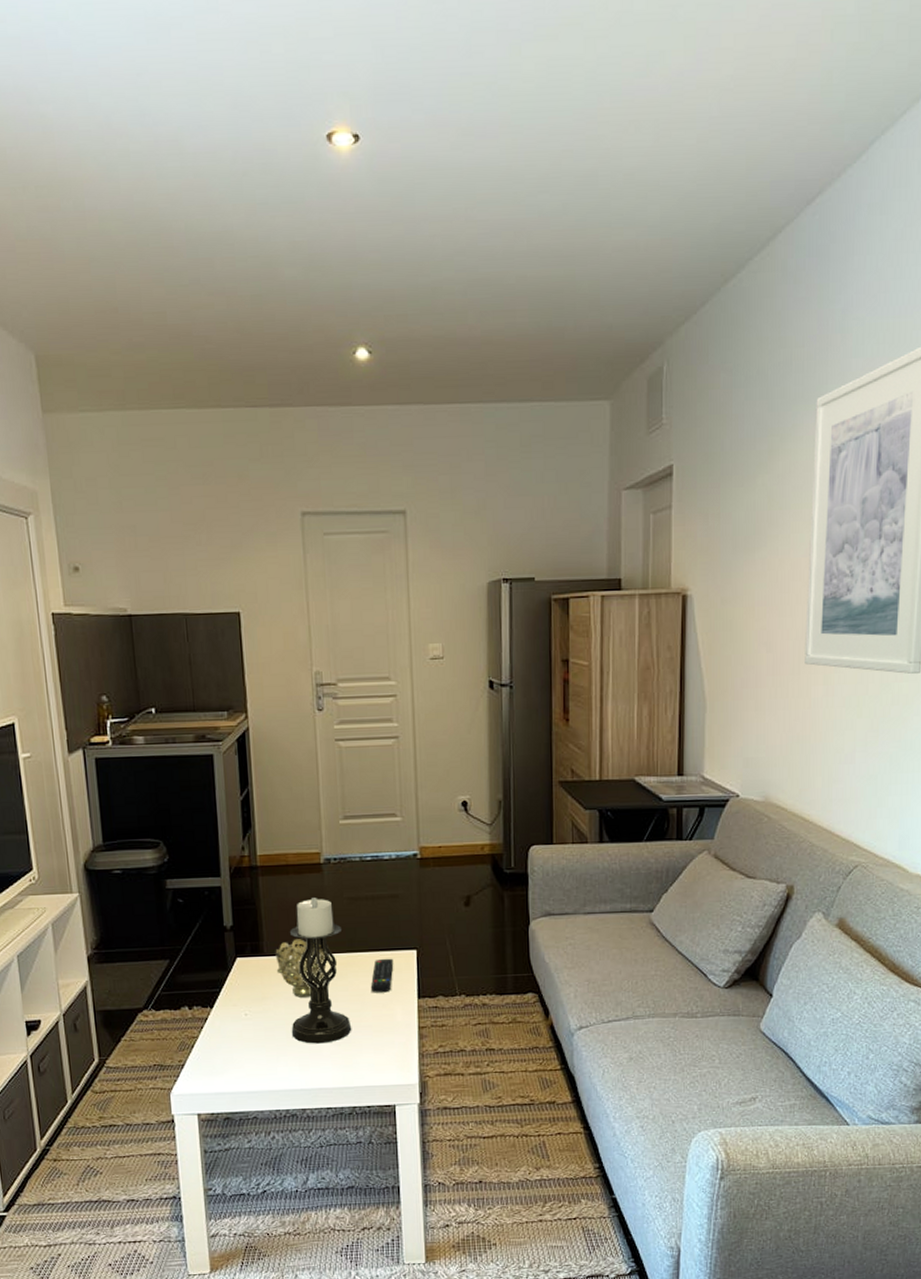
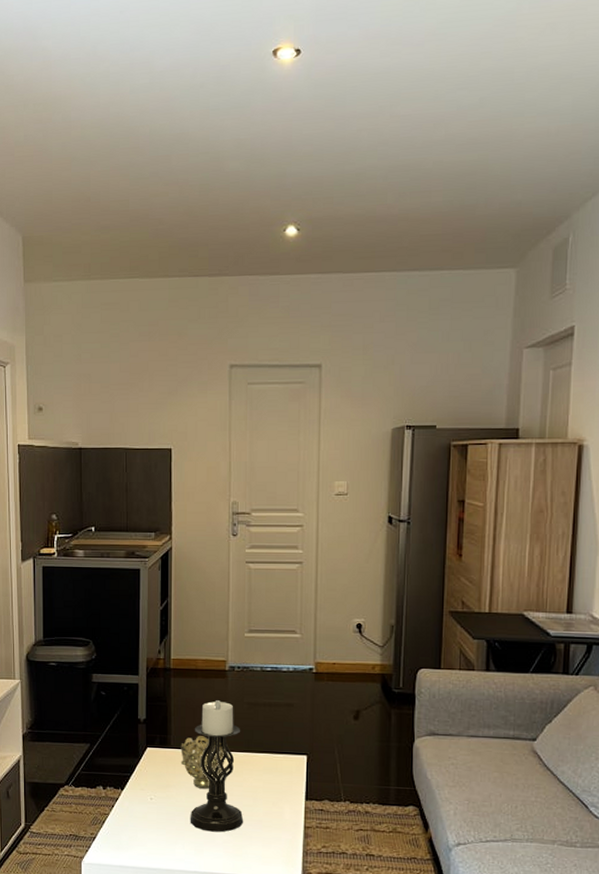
remote control: present [370,958,394,993] -> none [263,760,285,792]

